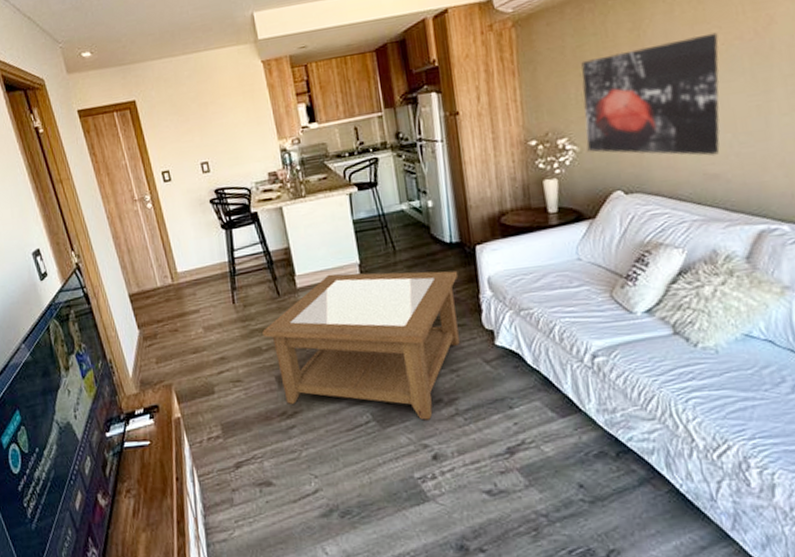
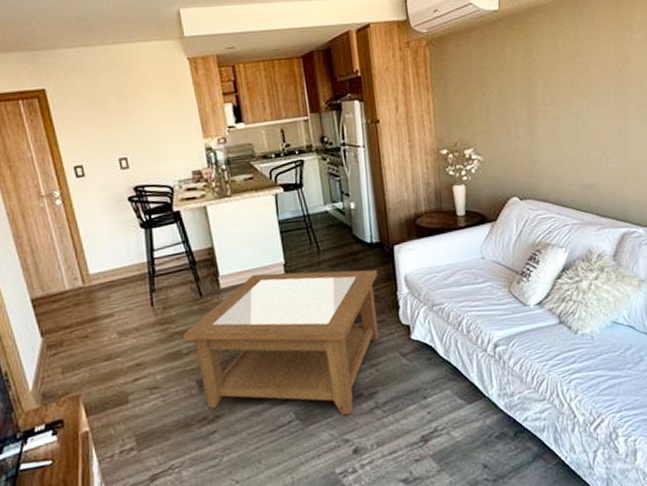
wall art: present [581,32,720,157] -> none [484,65,593,170]

